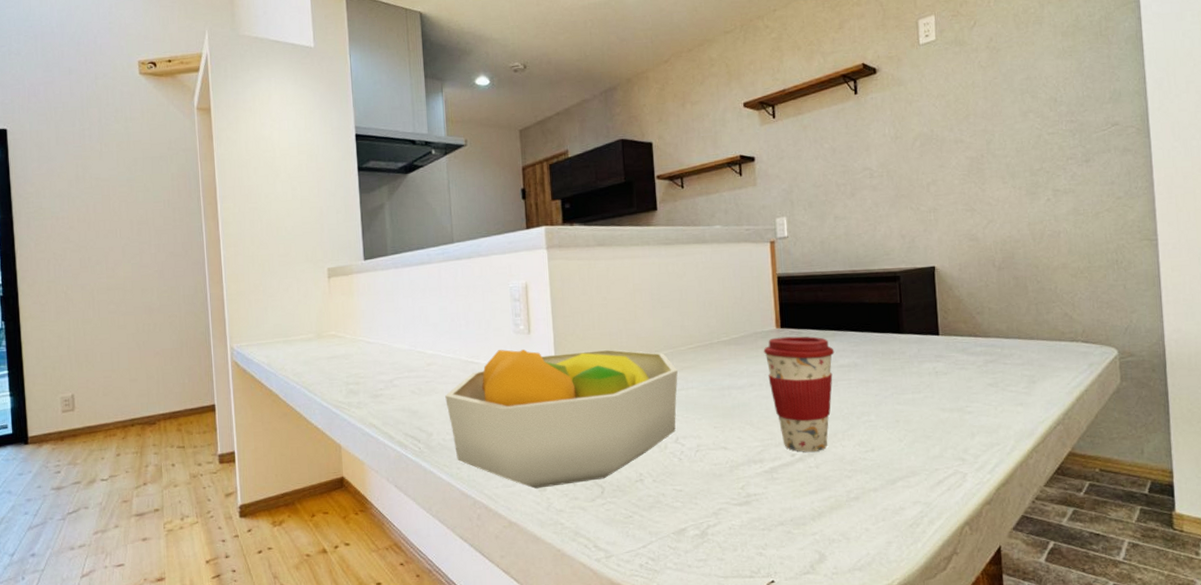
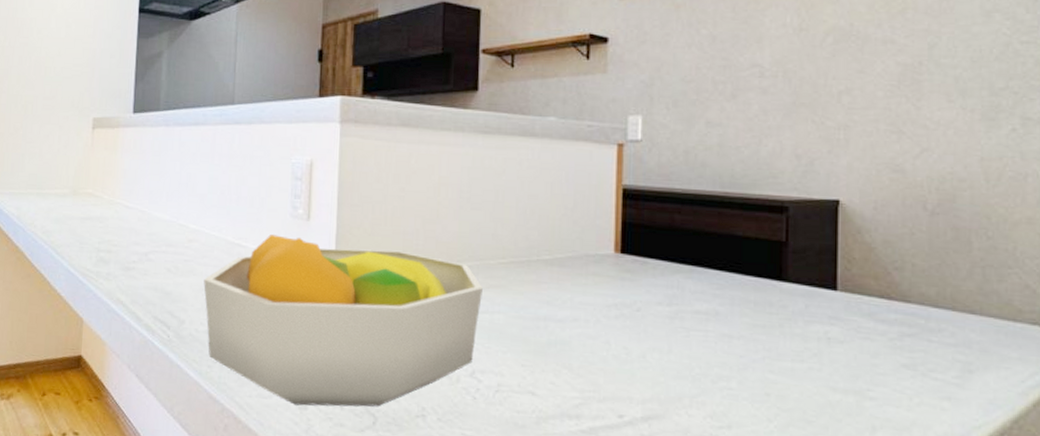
coffee cup: present [763,336,835,452] -> none [594,264,690,417]

